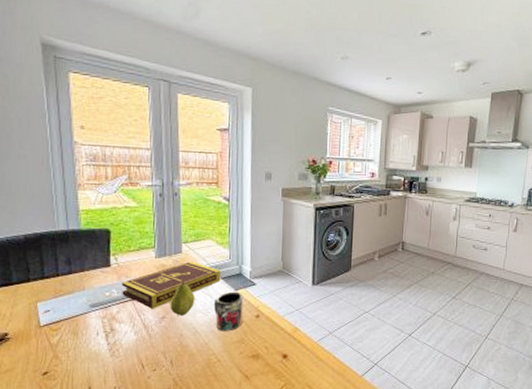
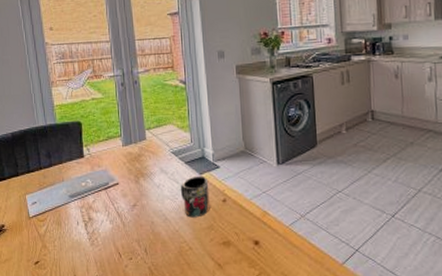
book: present [121,261,221,309] -> none [94,147,185,197]
fruit: present [170,281,195,315] -> none [139,167,162,202]

